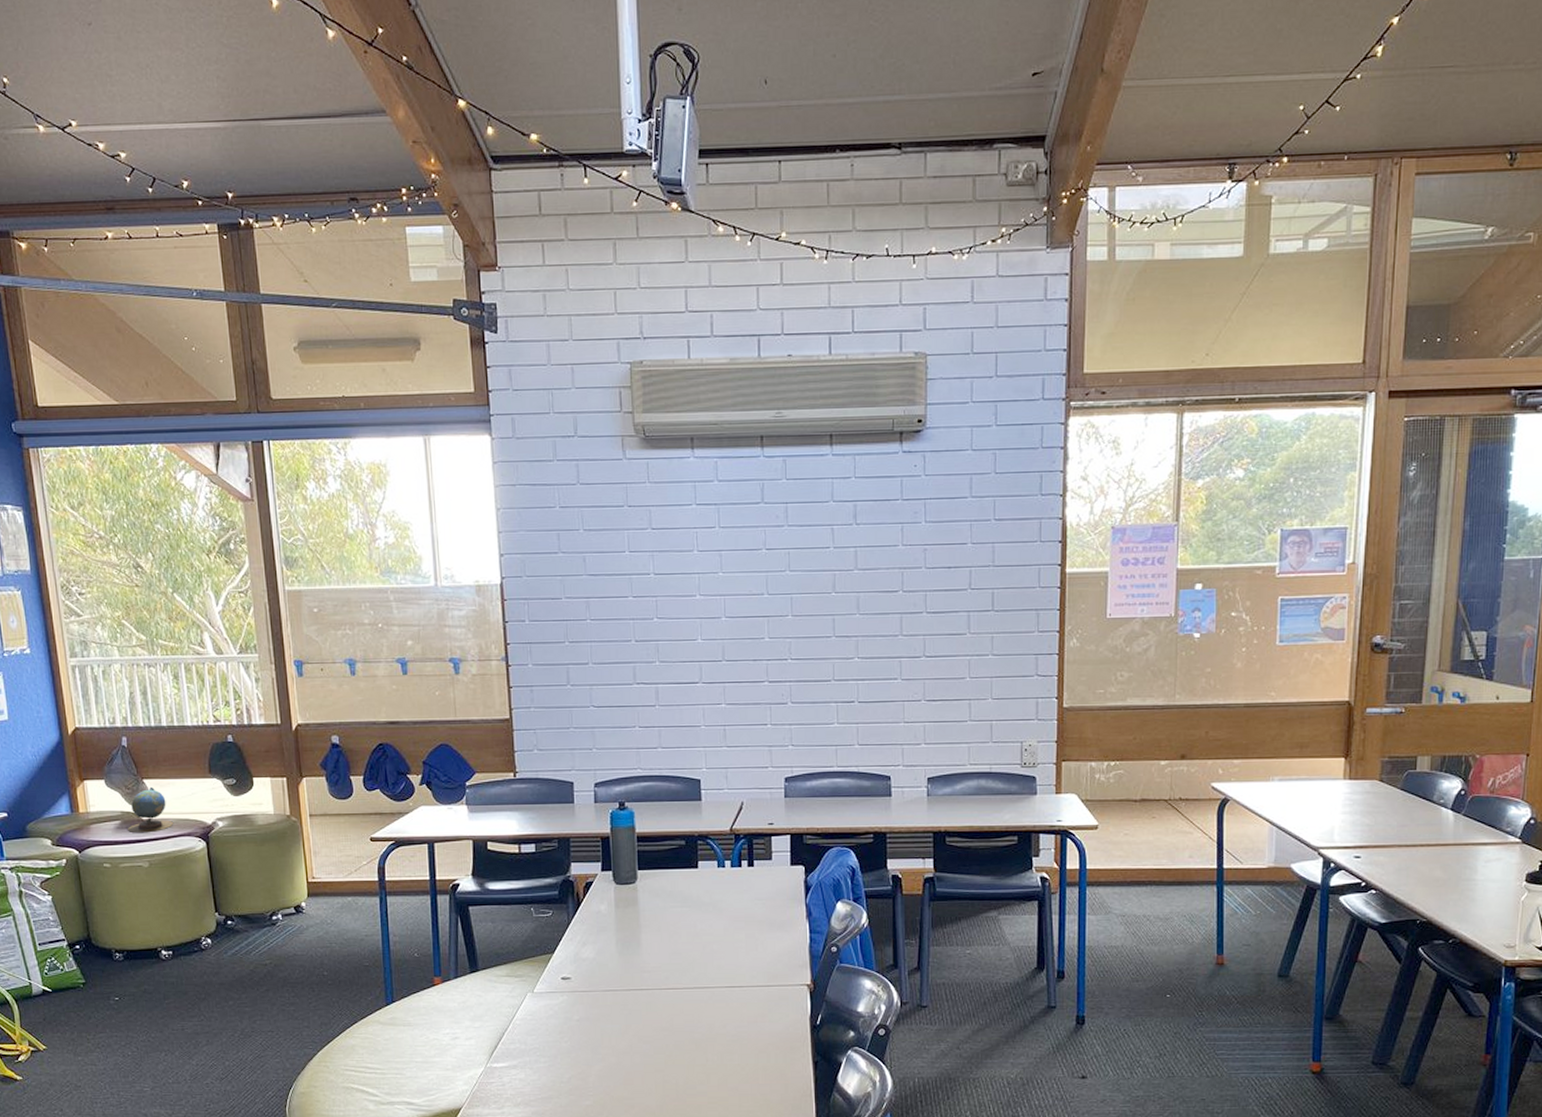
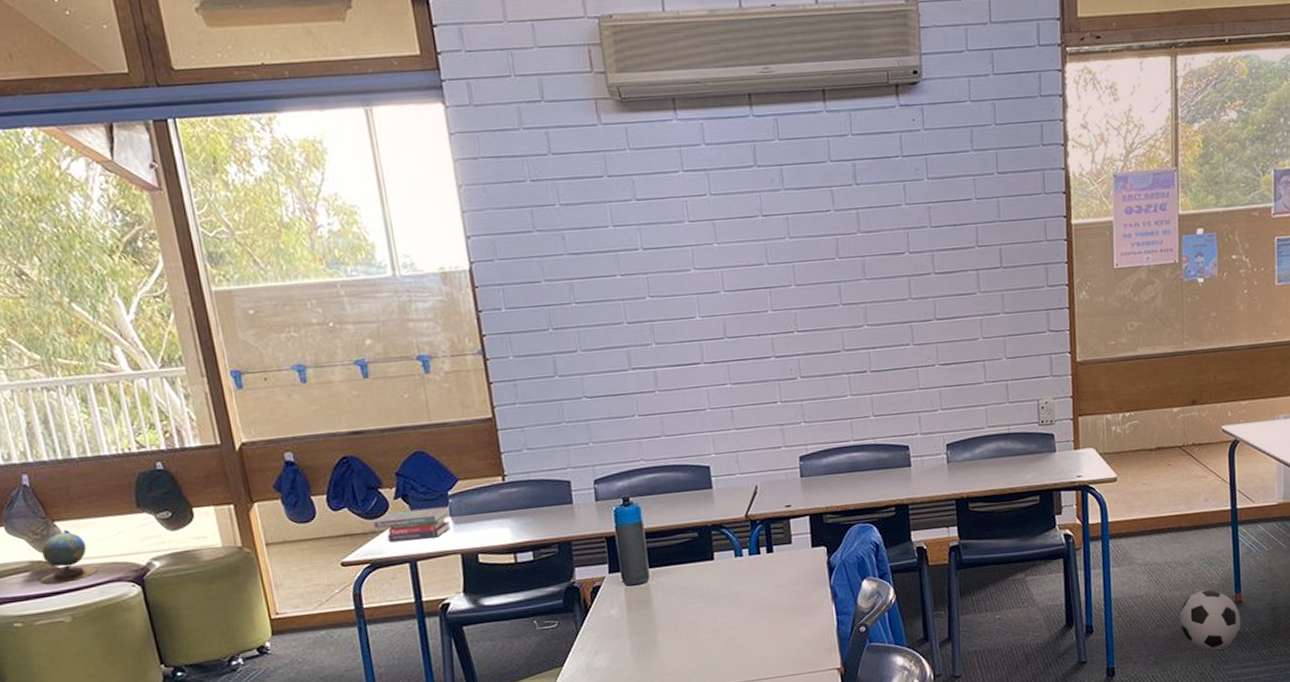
books: none [400,795,466,824] -> present [373,506,450,543]
soccer ball: none [1155,948,1222,1010] -> present [1179,589,1241,651]

